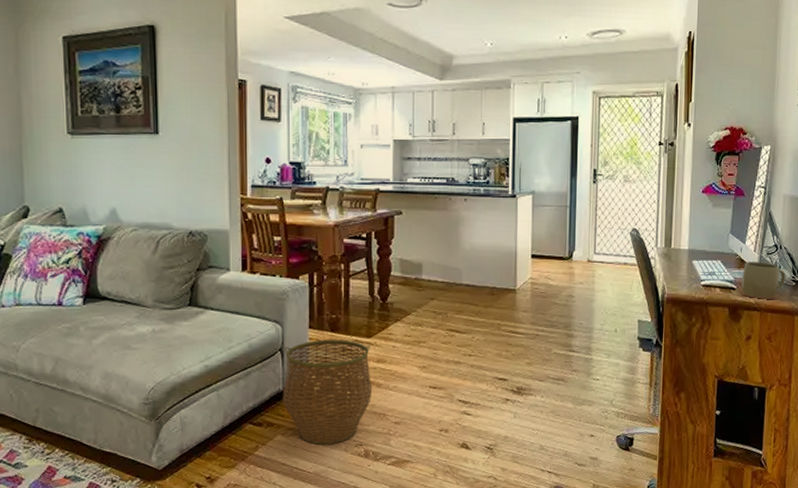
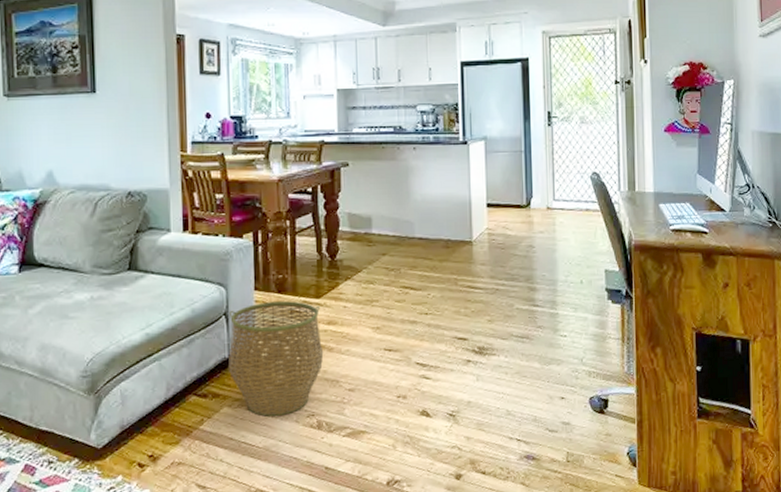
mug: present [741,262,786,299] -> none [713,203,761,243]

